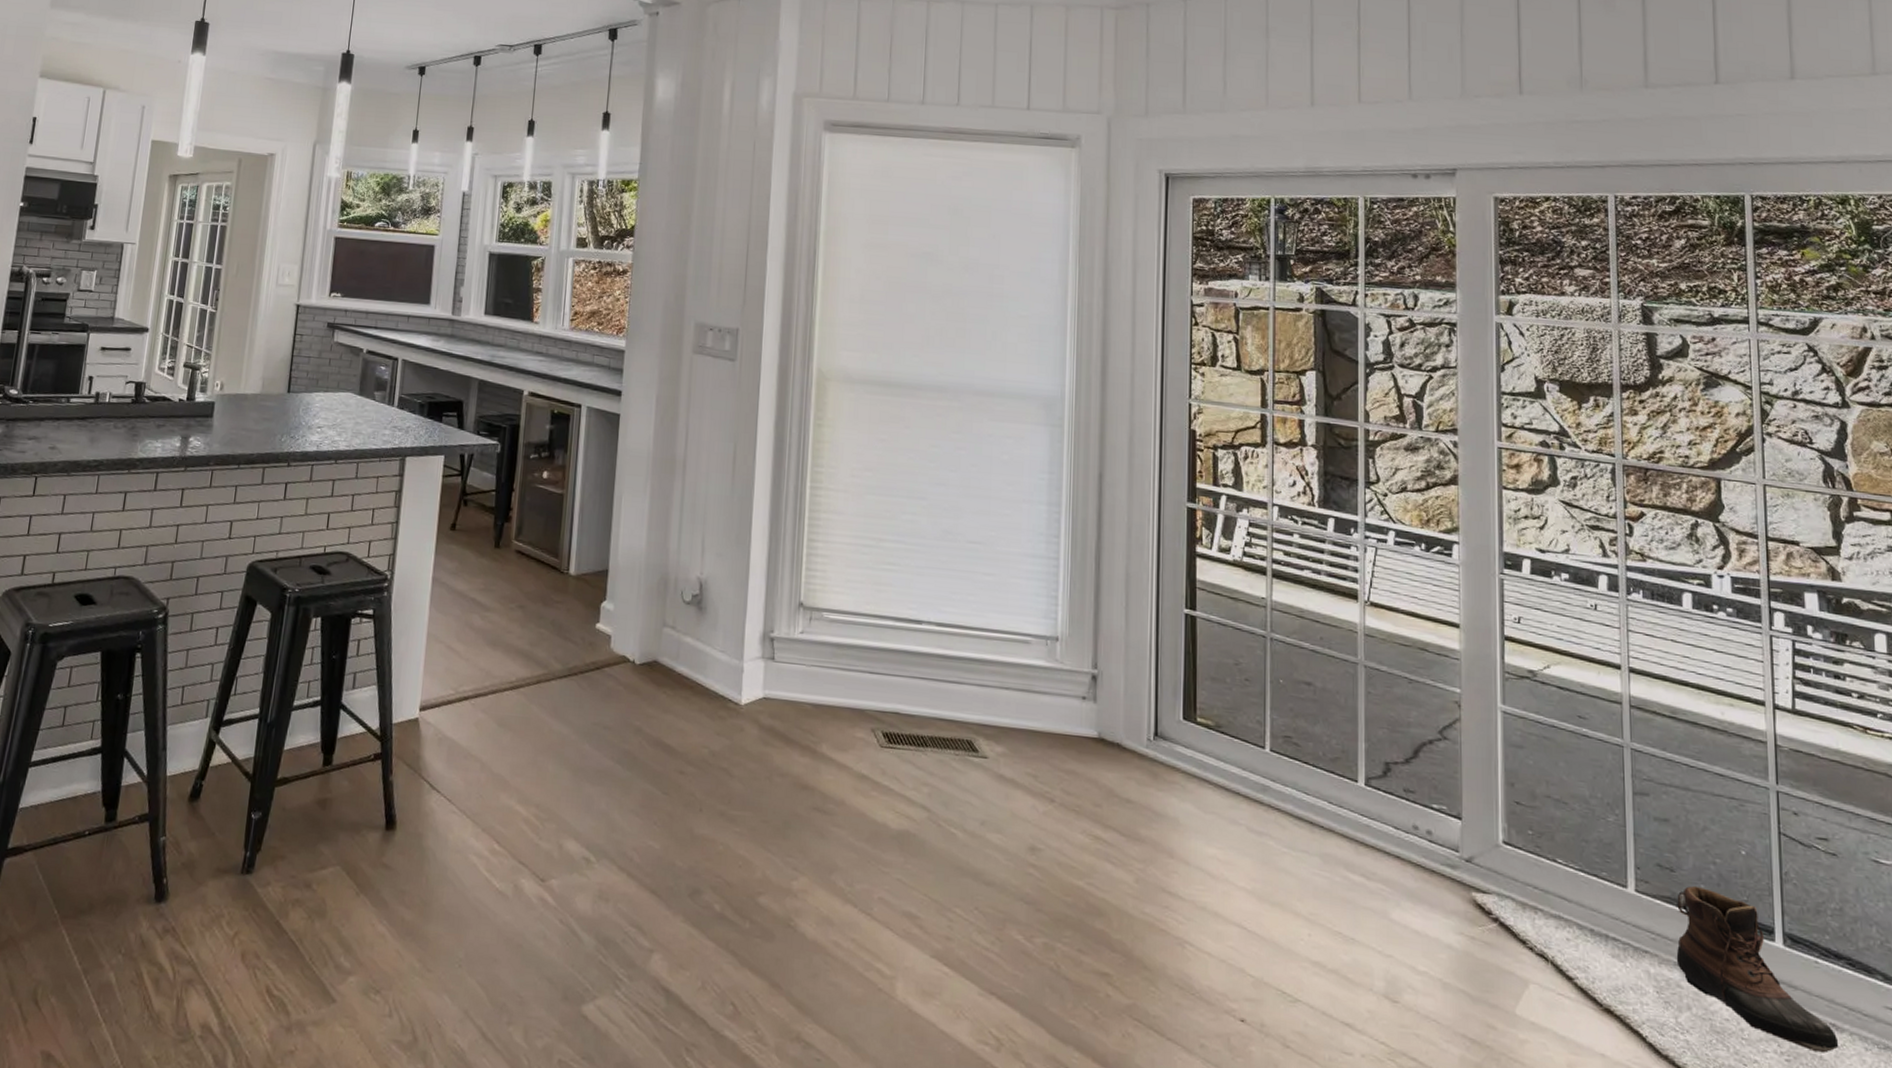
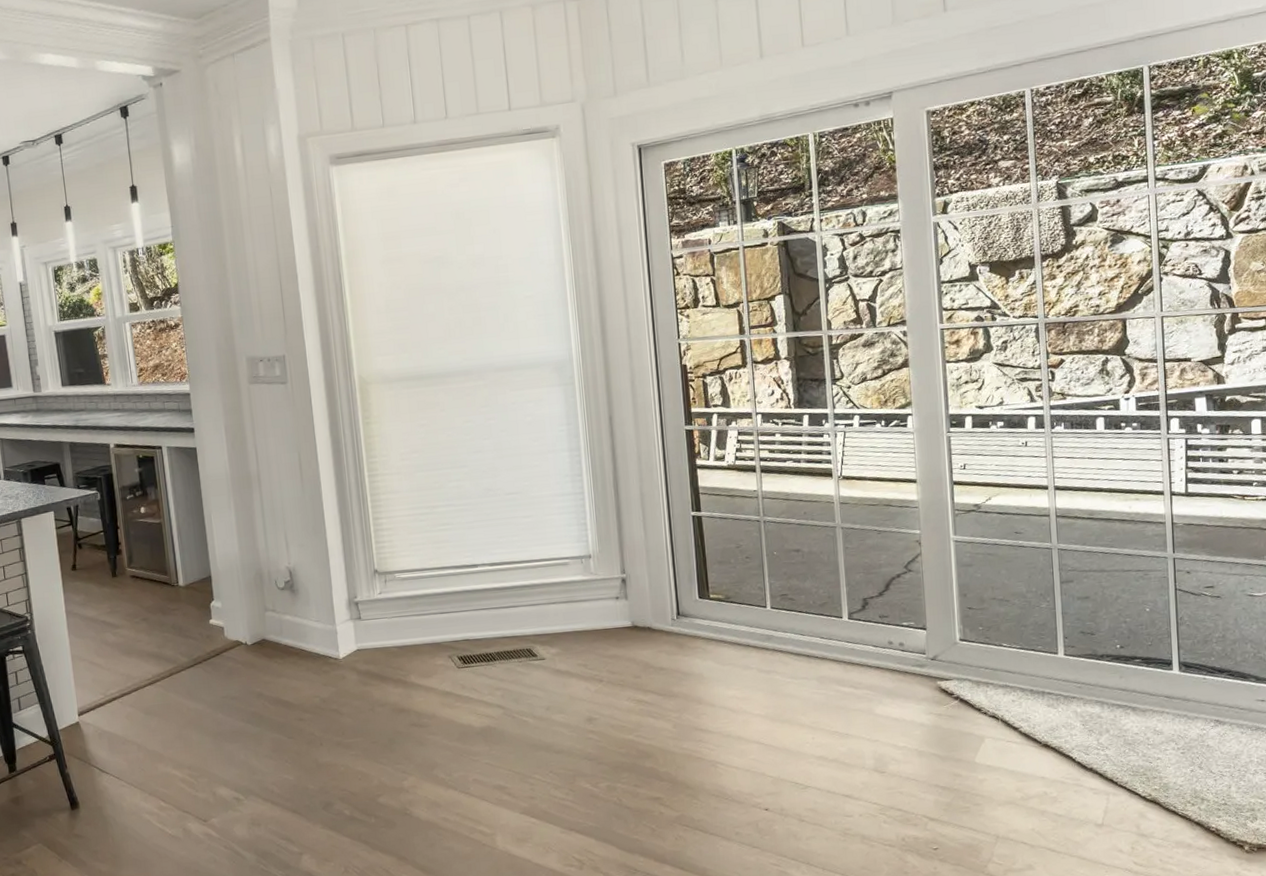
boot: present [1676,885,1839,1053] -> none [1096,641,1222,743]

